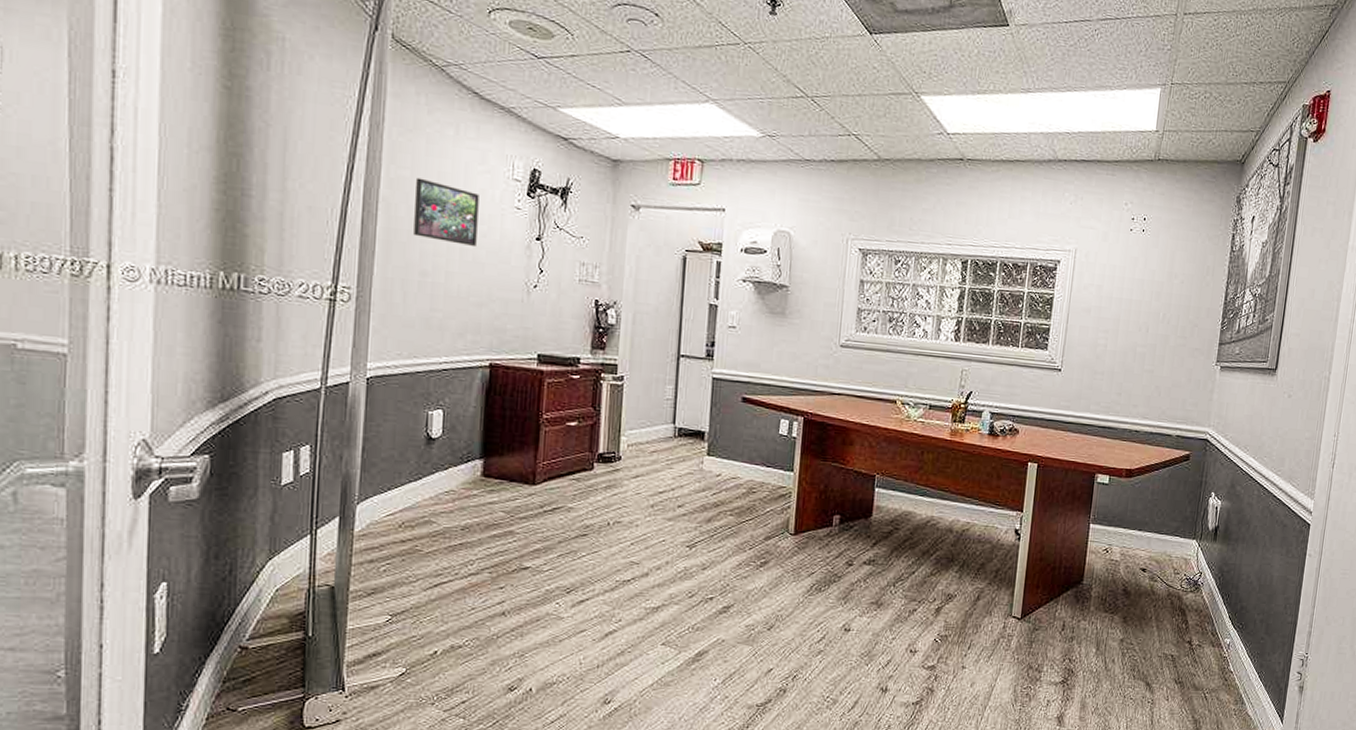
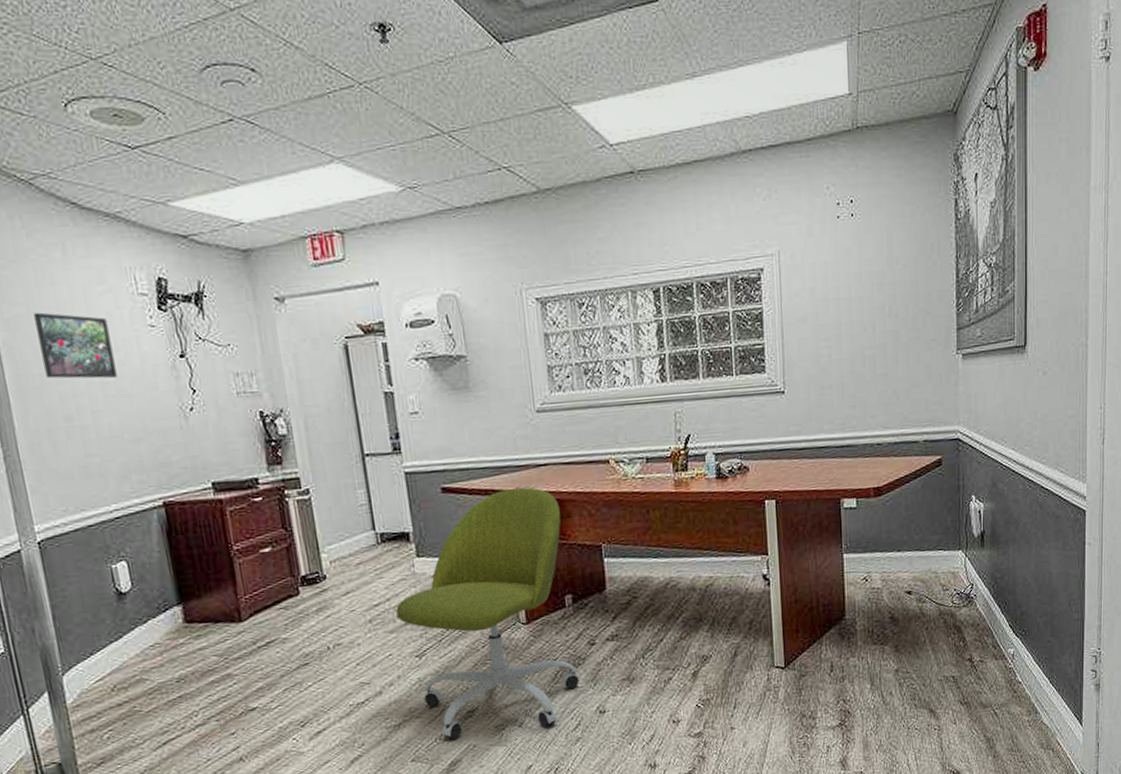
office chair: none [678,409,845,636] -> present [396,487,580,740]

